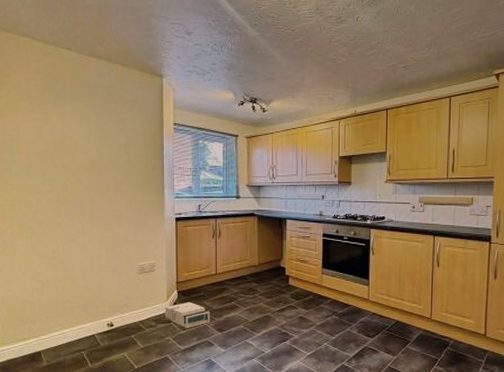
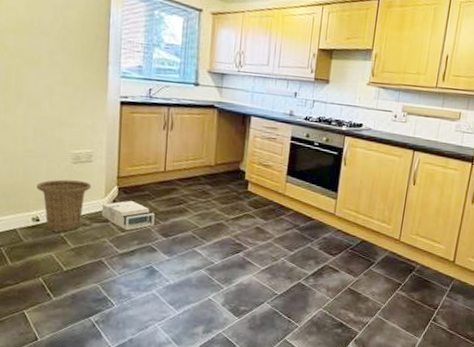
basket: none [110,288,155,334] -> present [36,179,92,232]

